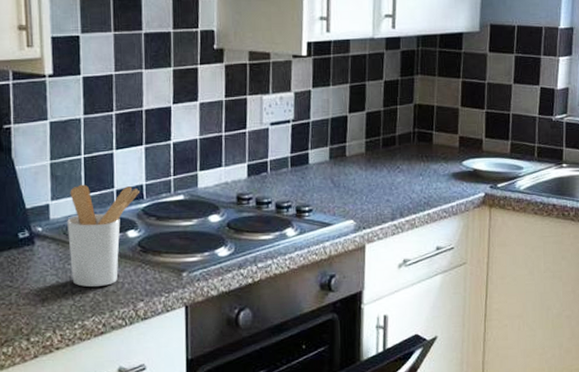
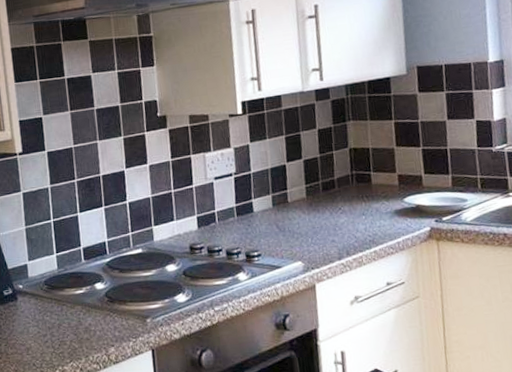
utensil holder: present [67,184,139,287] -> none [43,244,103,336]

